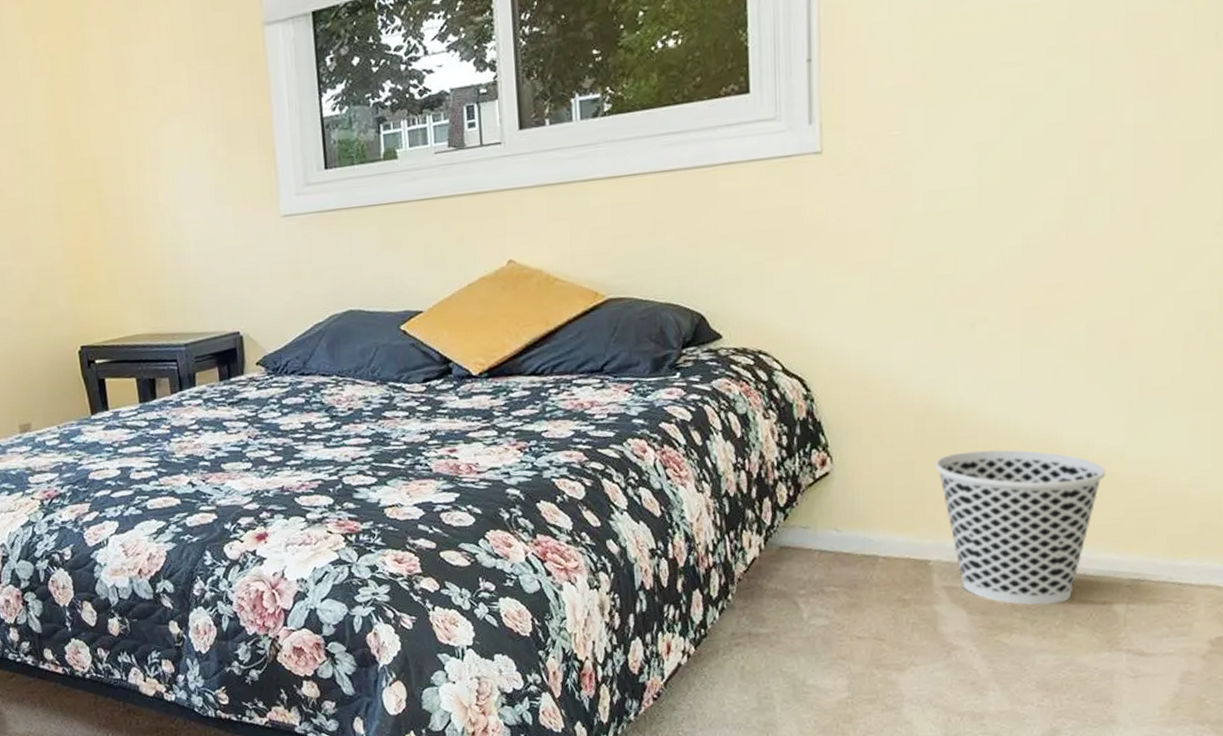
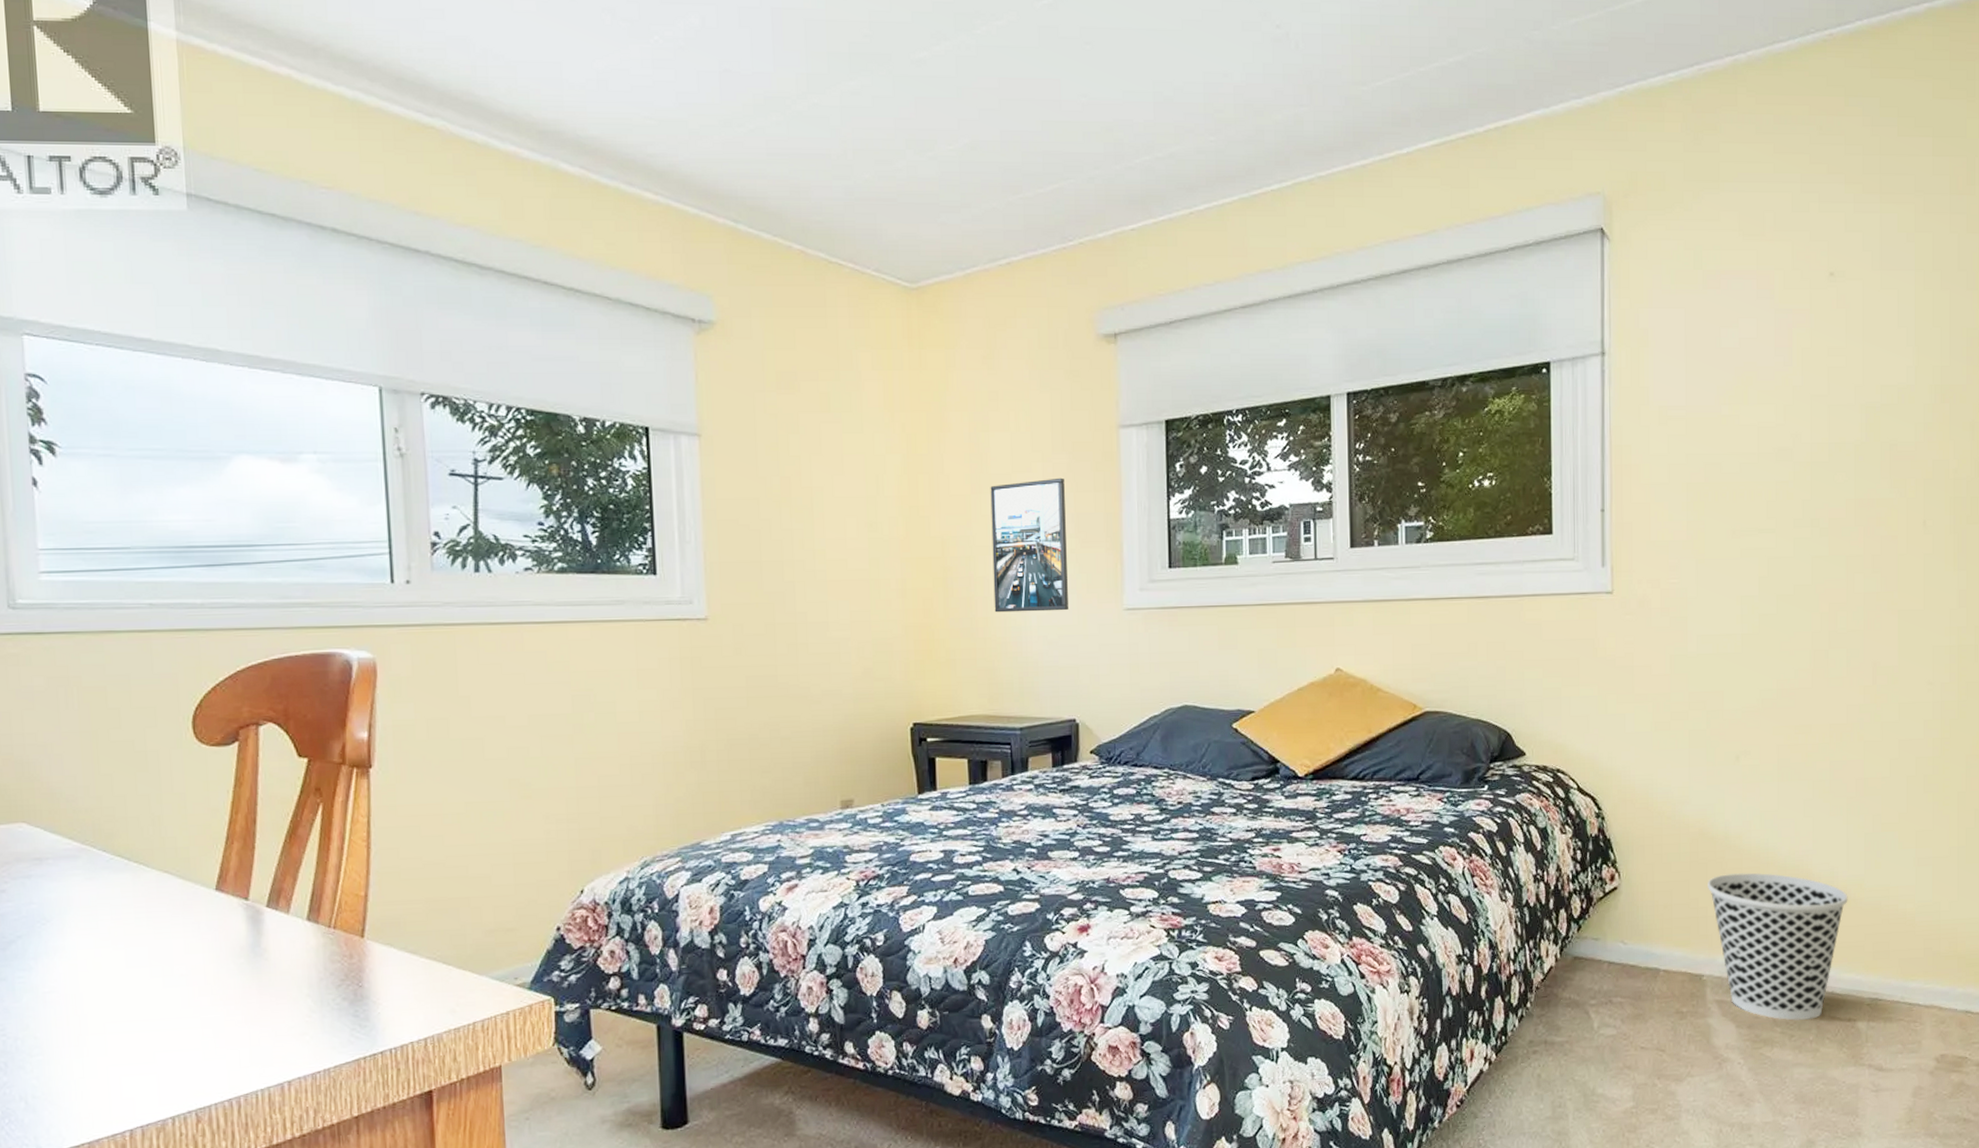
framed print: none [136,84,224,231] -> present [990,477,1068,613]

